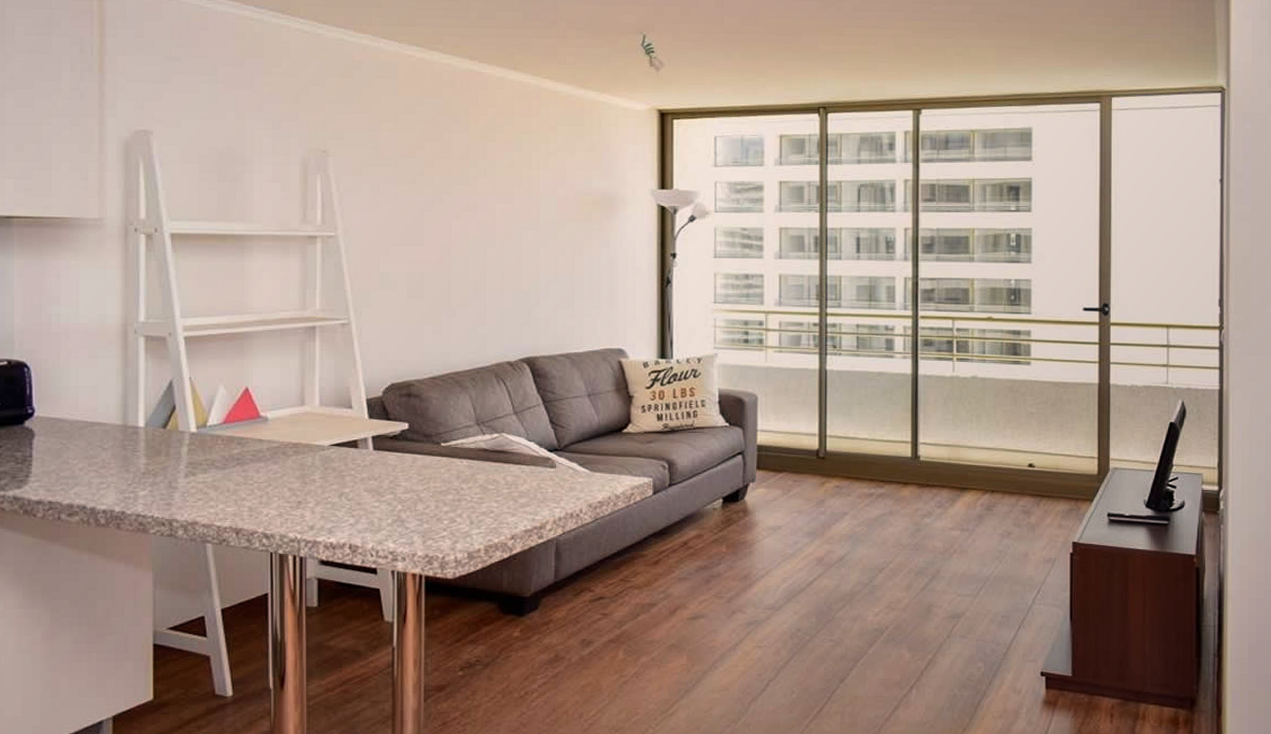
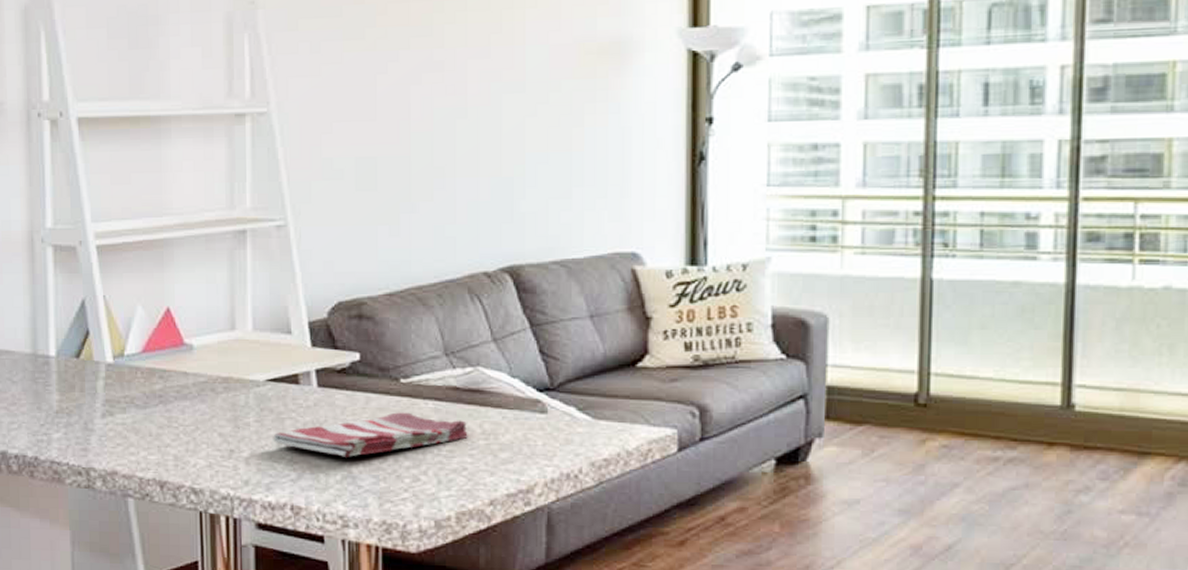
dish towel: none [335,469,494,505] -> present [273,412,468,457]

